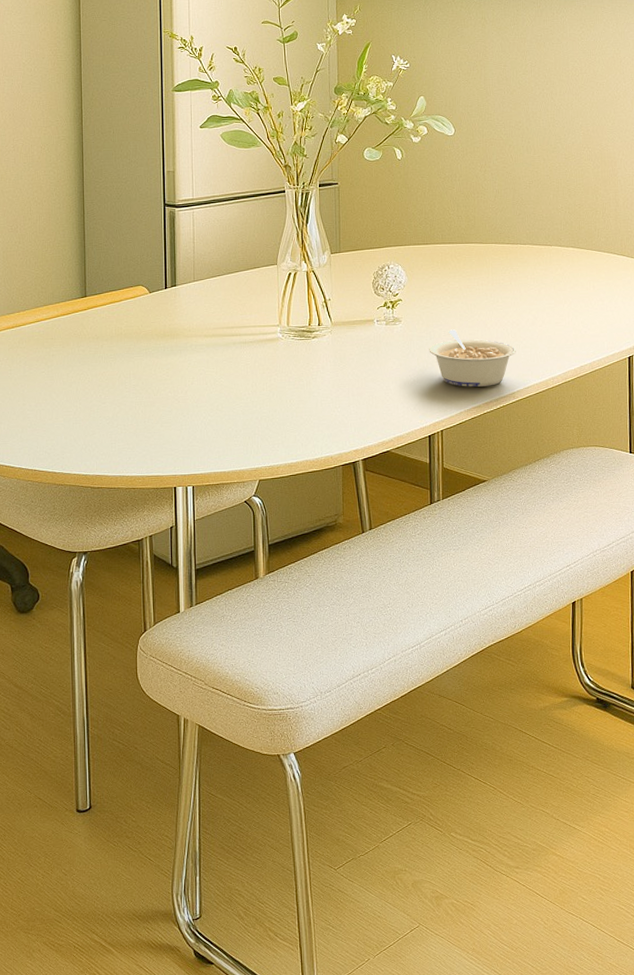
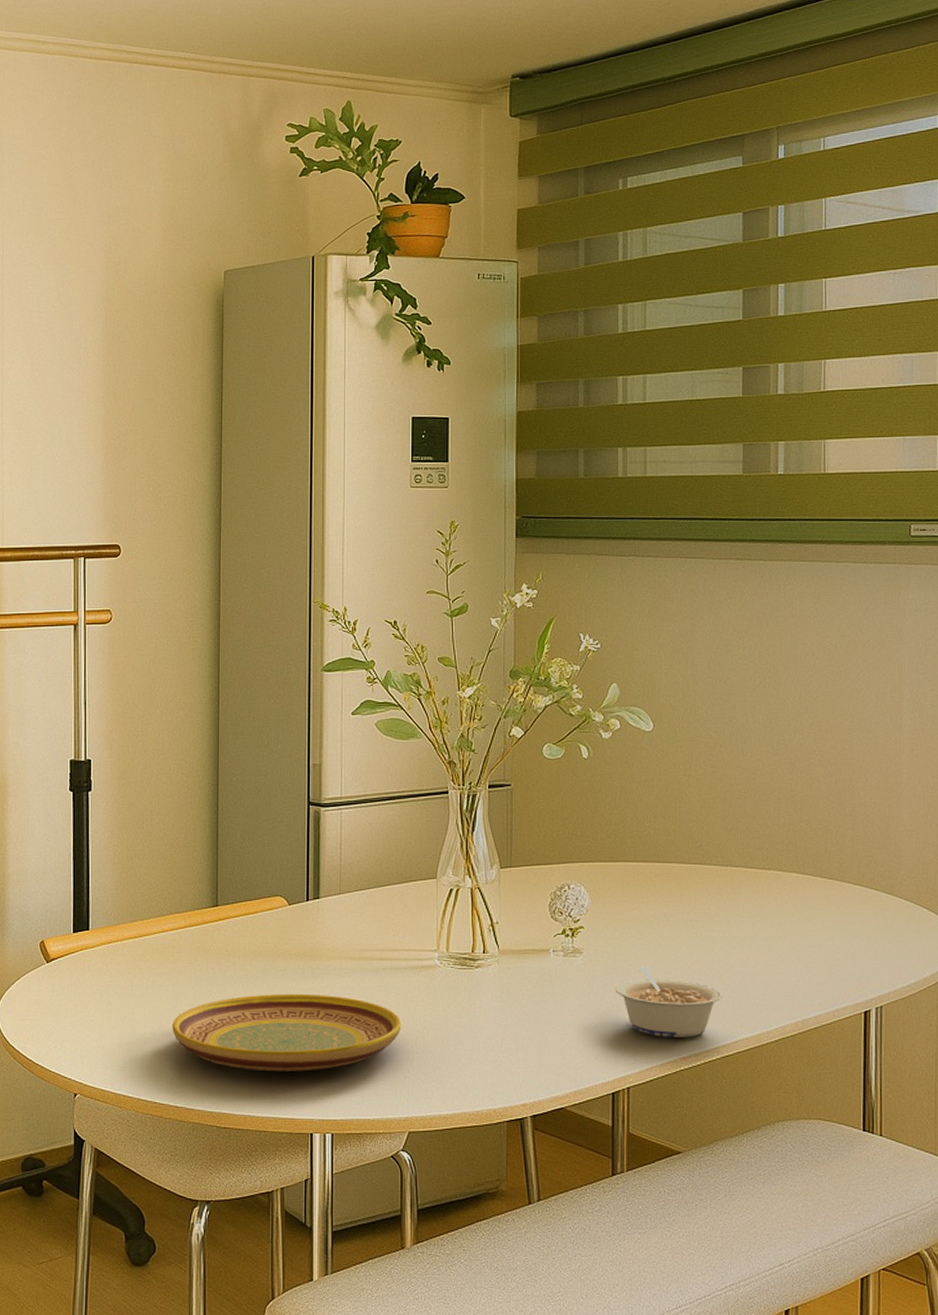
plate: none [49,368,251,437] -> present [172,993,402,1072]

